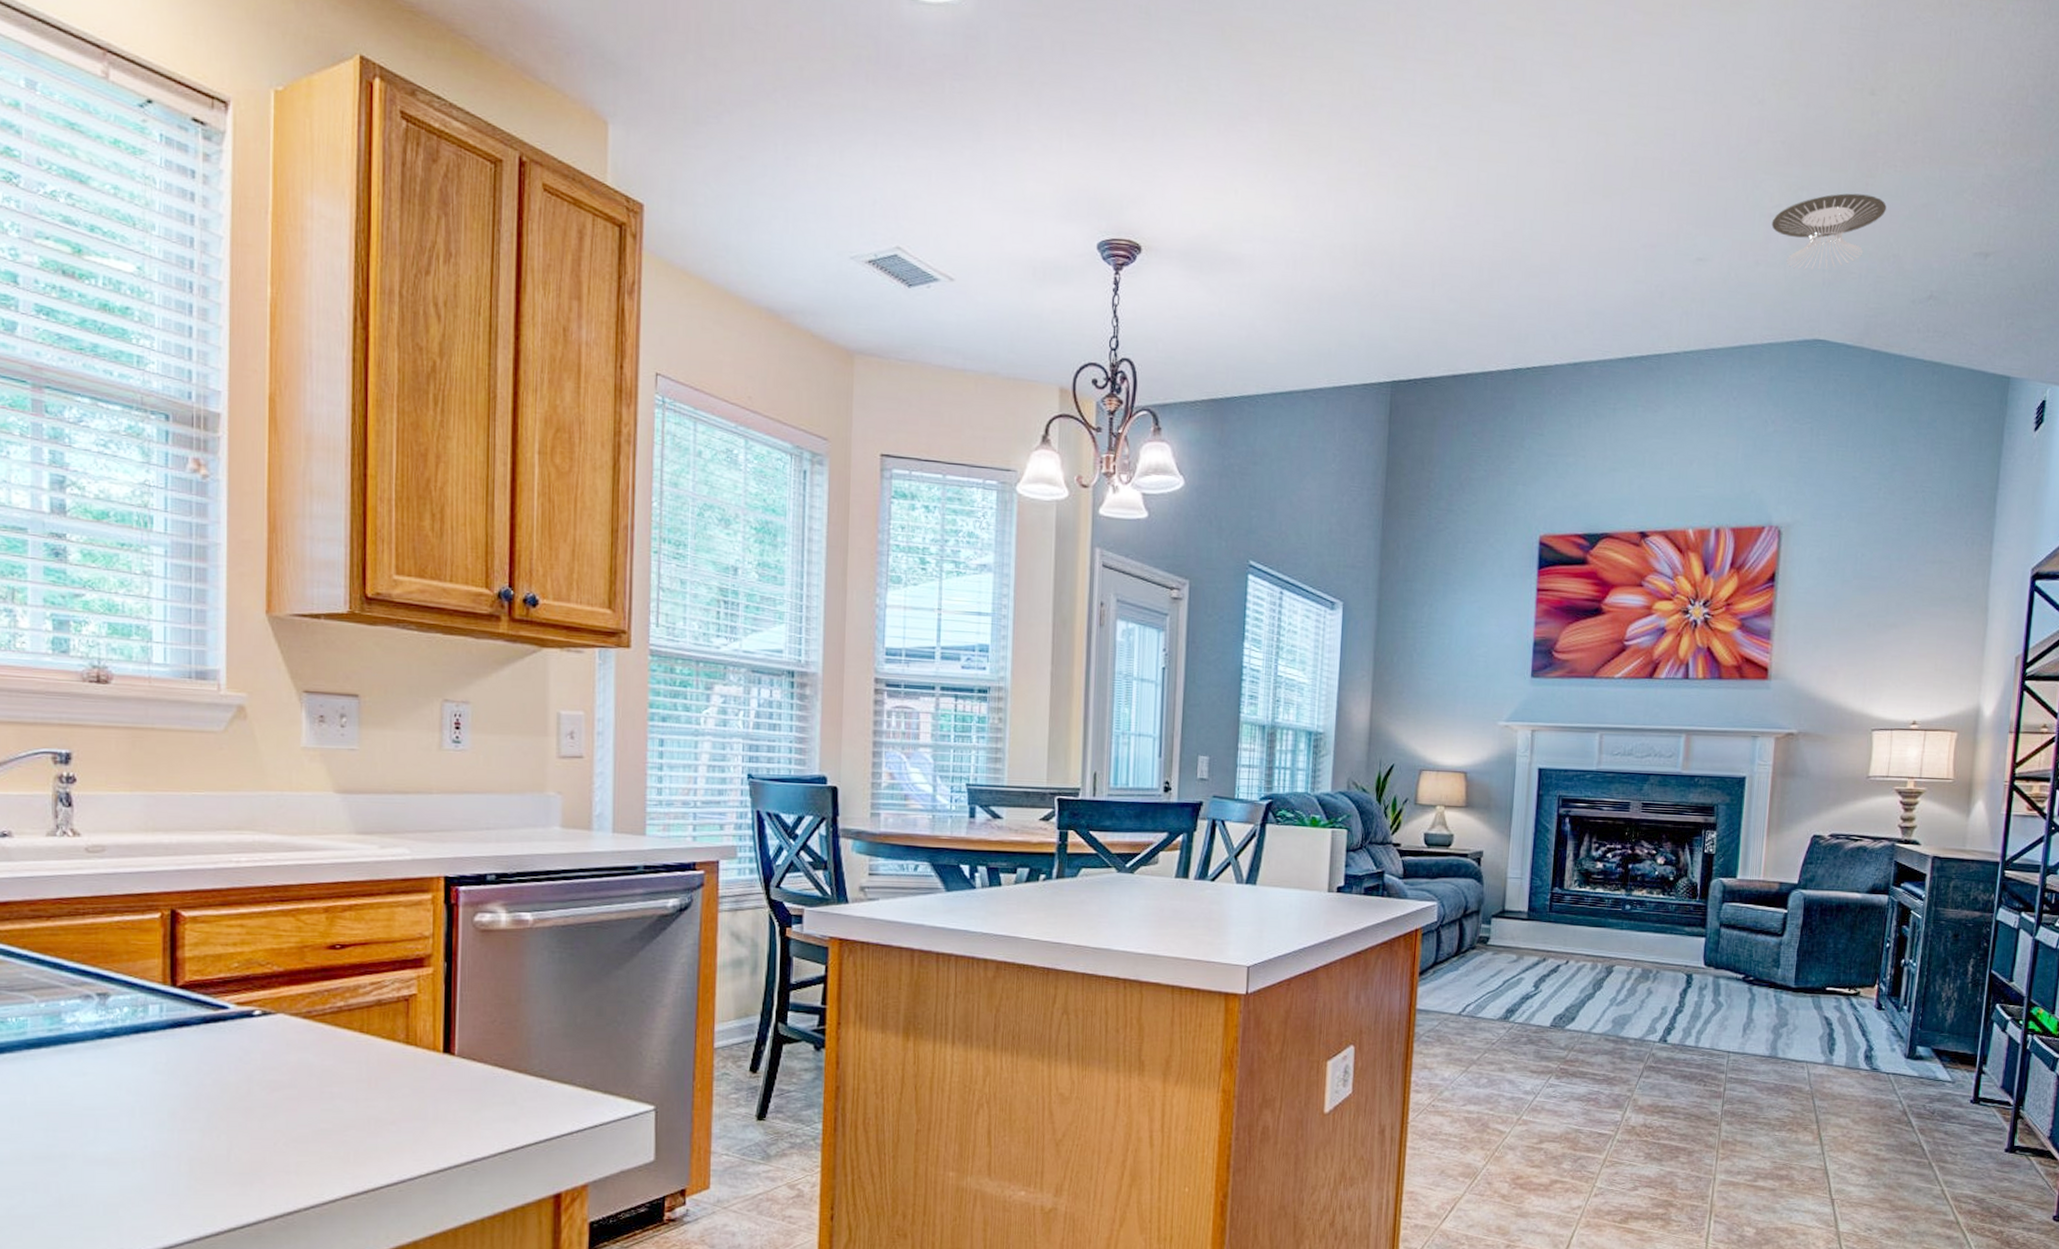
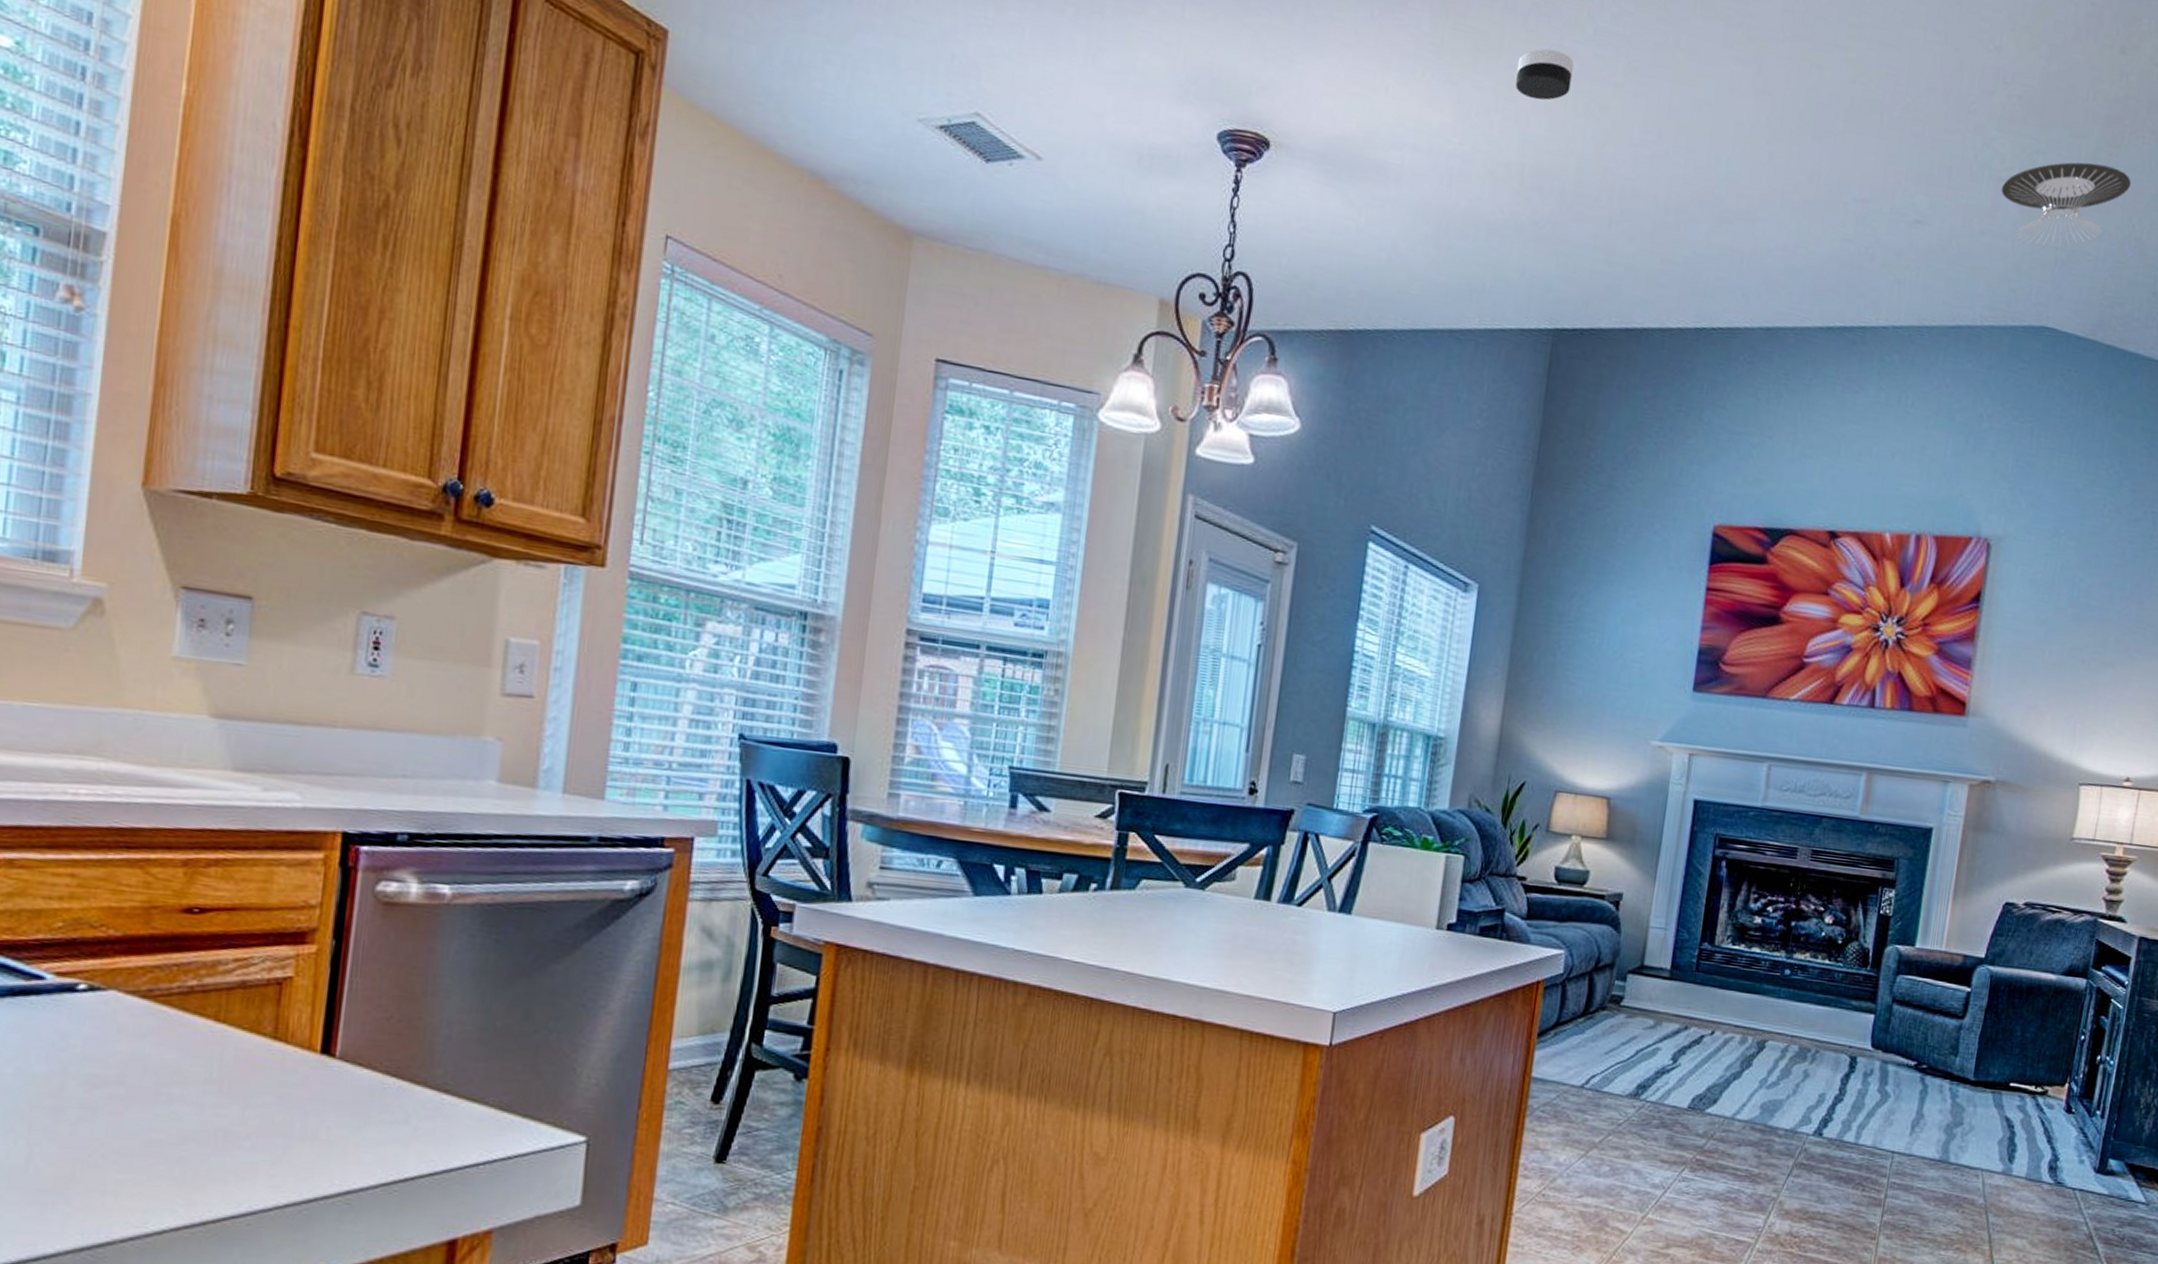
smoke detector: none [1344,143,1393,188] -> present [1515,48,1574,101]

